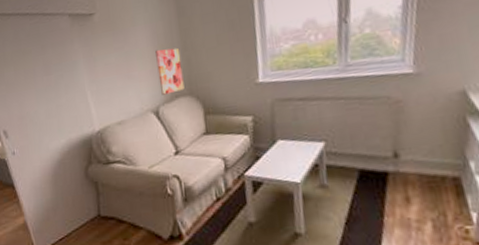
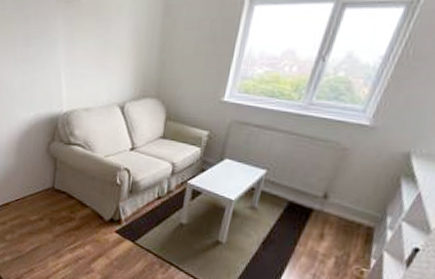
wall art: present [155,48,185,95] -> none [131,45,158,93]

